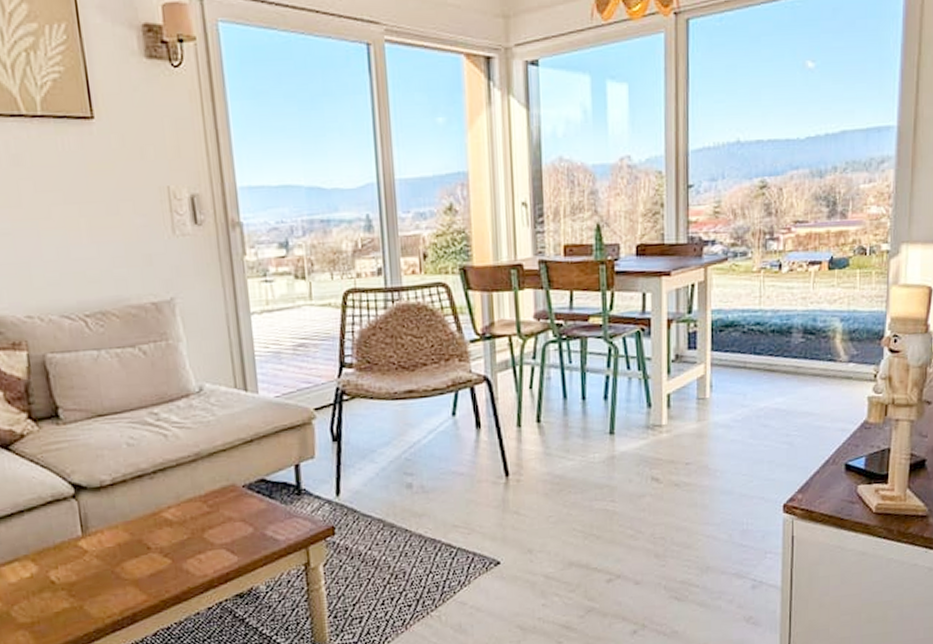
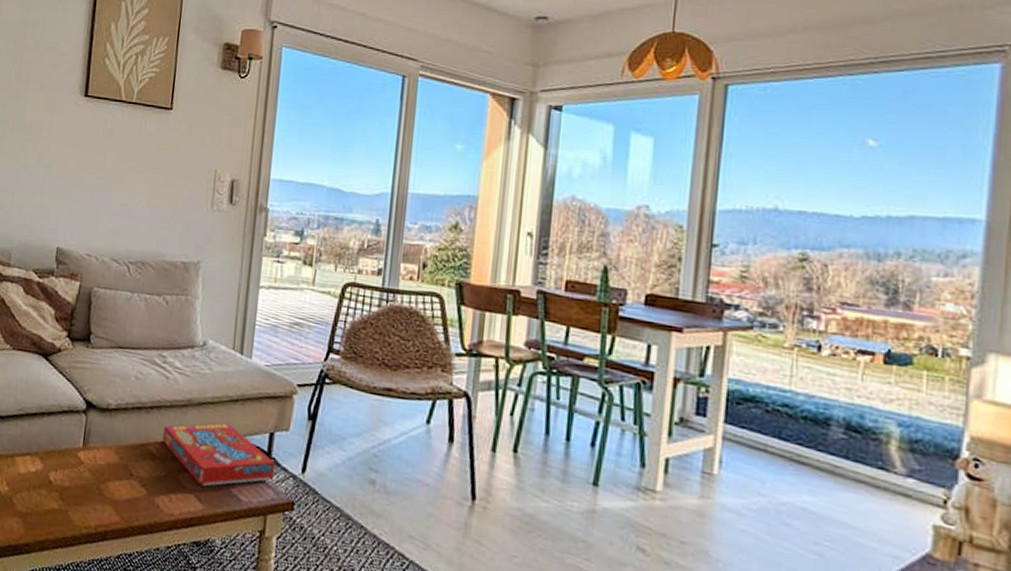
snack box: none [174,466,309,538] -> present [162,422,275,487]

